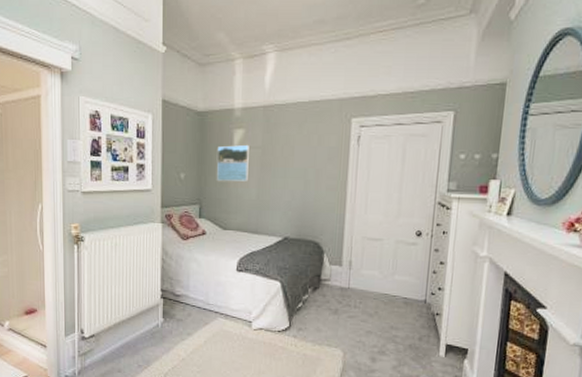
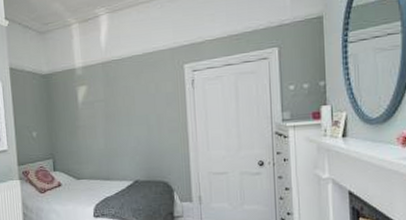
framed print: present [217,144,249,182] -> none [64,99,95,136]

